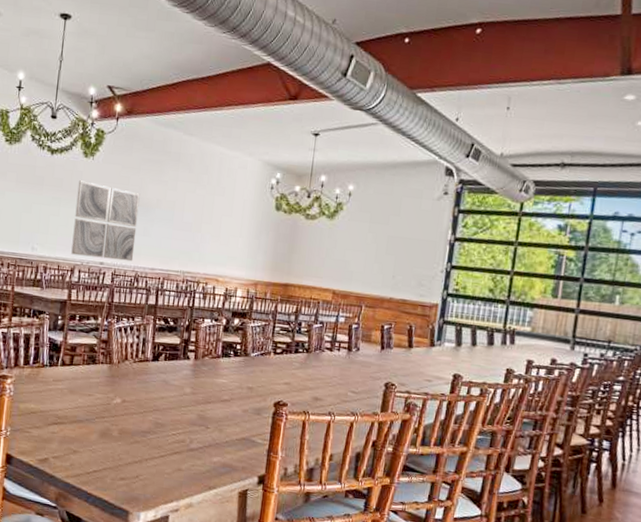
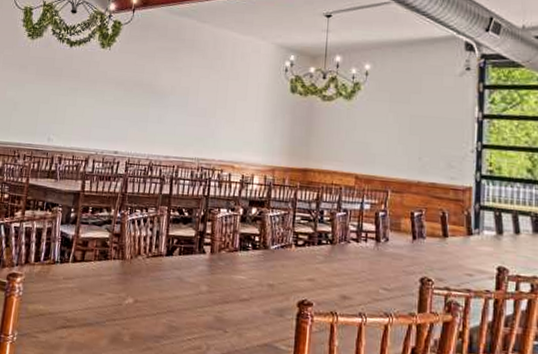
wall art: present [71,180,140,262] -> none [86,70,155,150]

